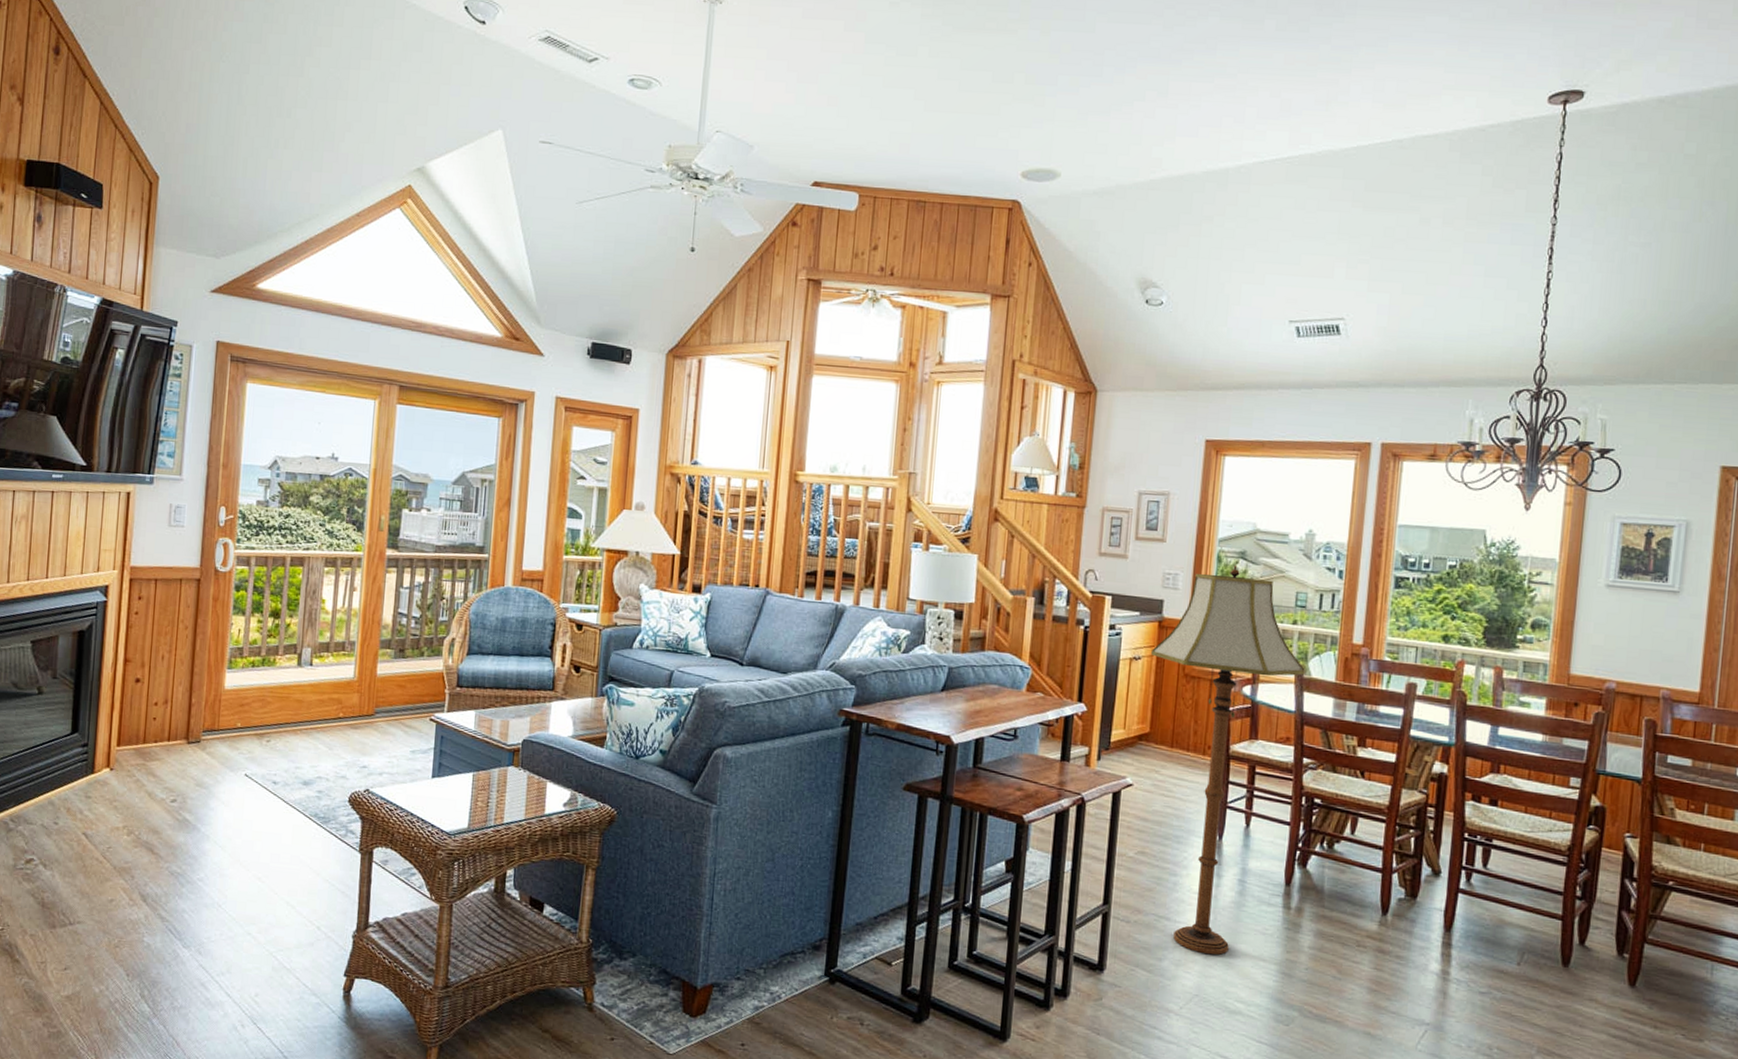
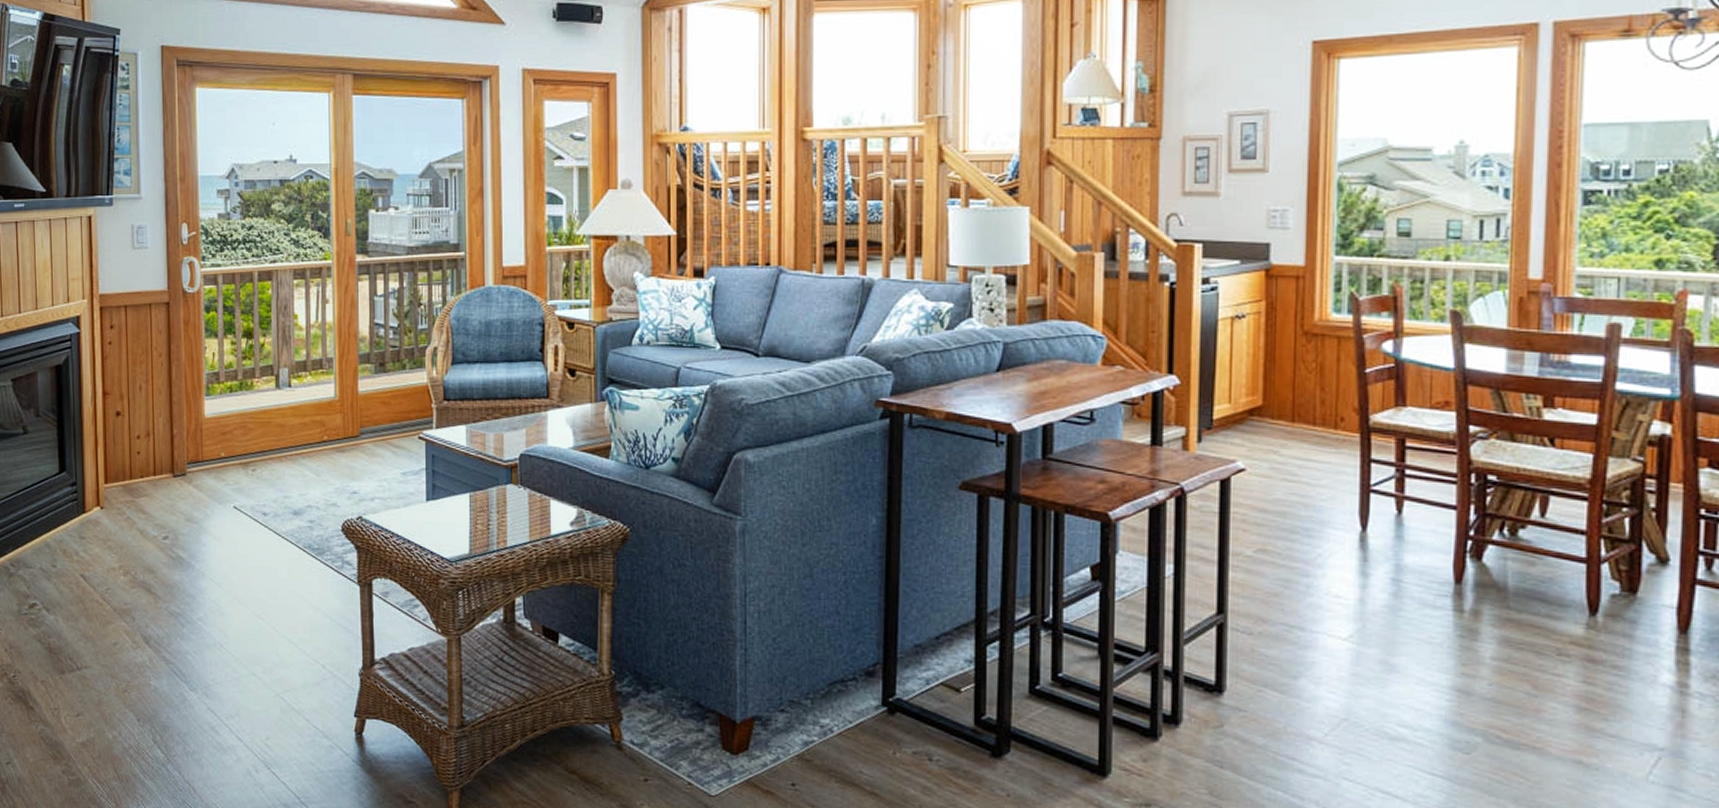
floor lamp: present [1151,565,1305,955] -> none [1258,193,1465,671]

